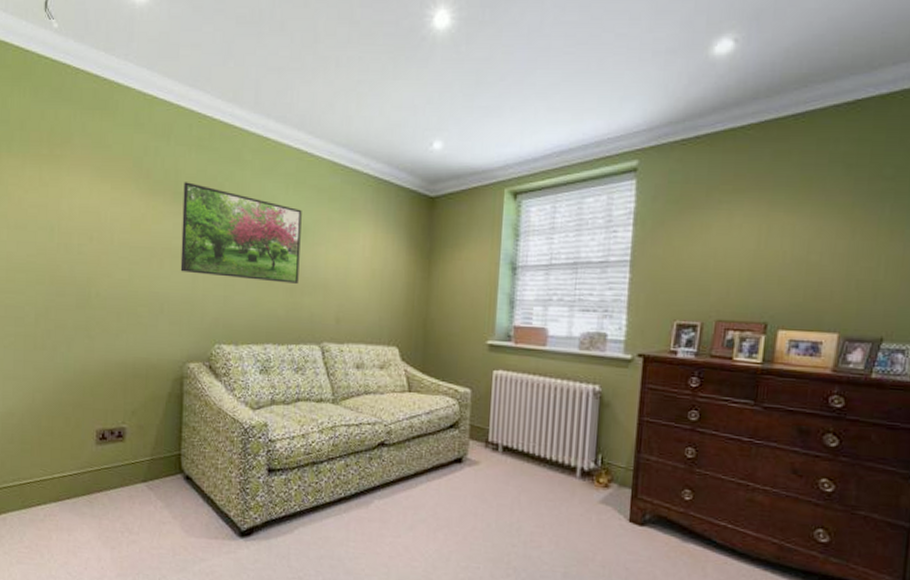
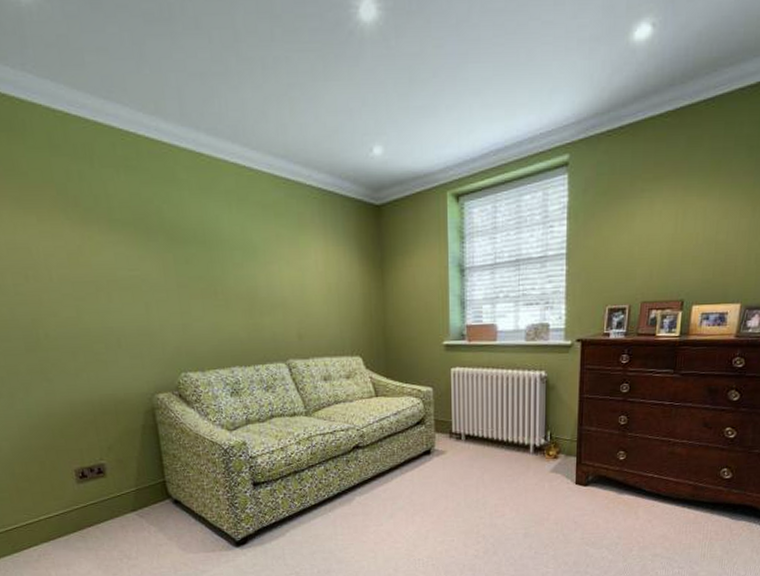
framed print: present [180,182,302,284] -> none [117,207,256,305]

